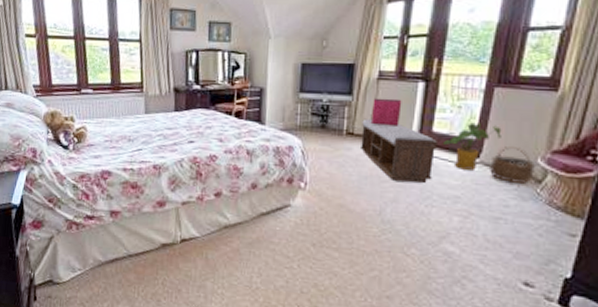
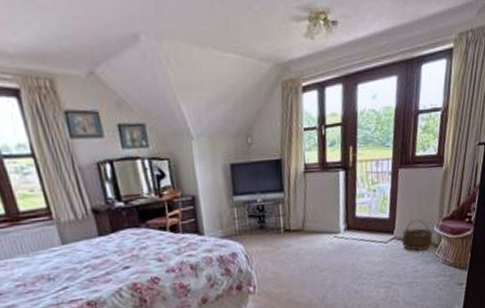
bench: present [361,118,437,183] -> none [296,213,361,268]
storage bin: present [372,98,402,126] -> none [303,189,329,219]
house plant: present [442,122,502,170] -> none [365,203,408,247]

